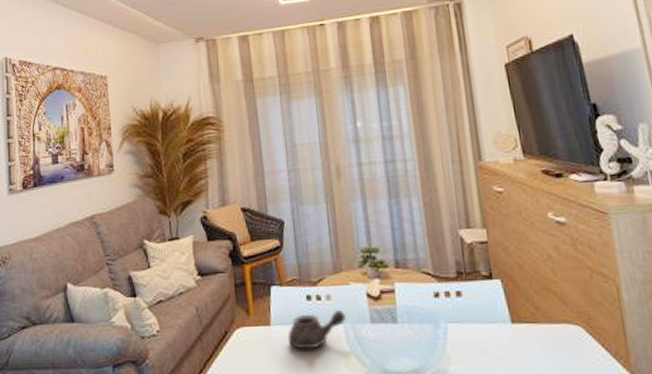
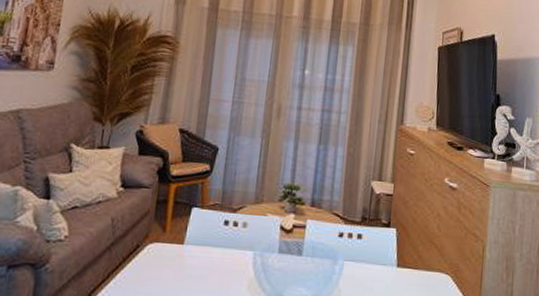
teapot: present [287,309,346,350] -> none [197,237,257,271]

